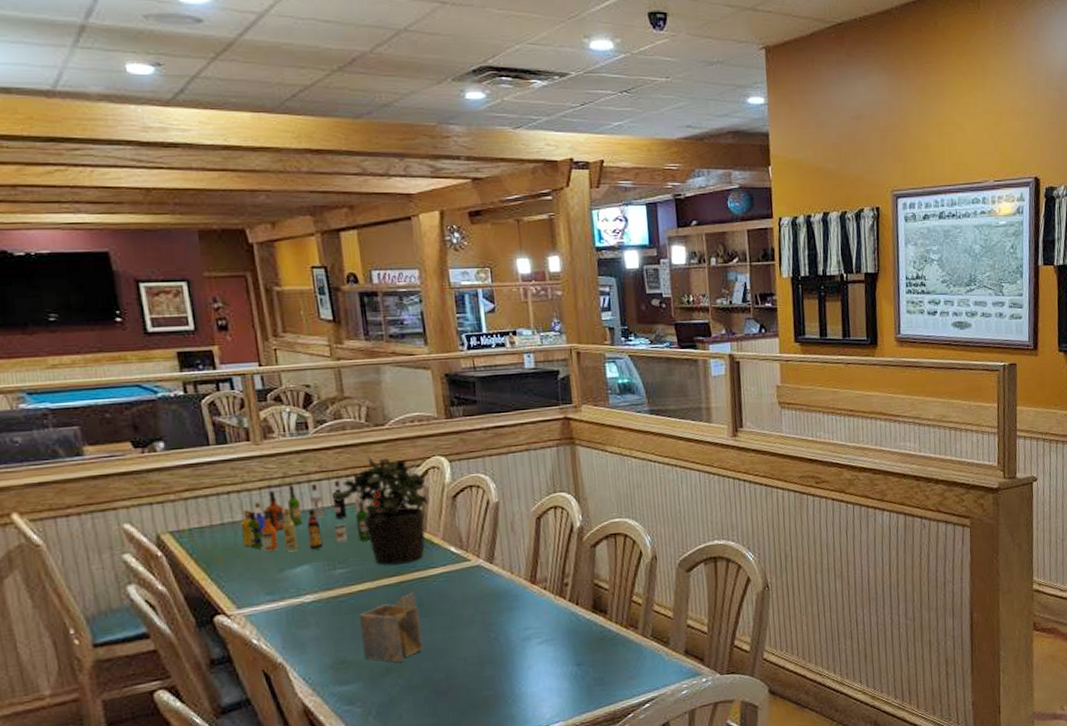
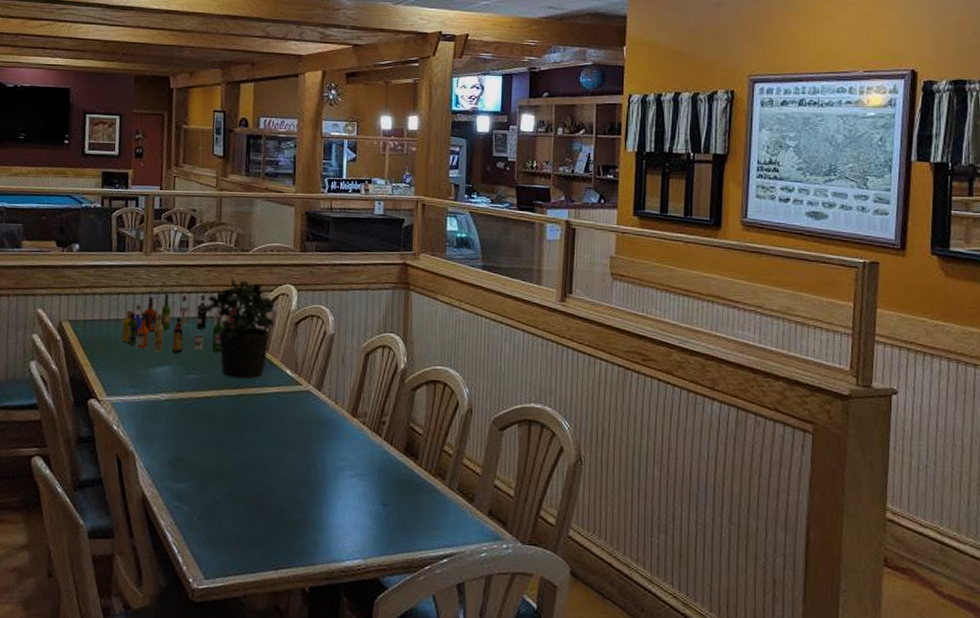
napkin holder: present [358,591,424,662] -> none [199,405,251,470]

